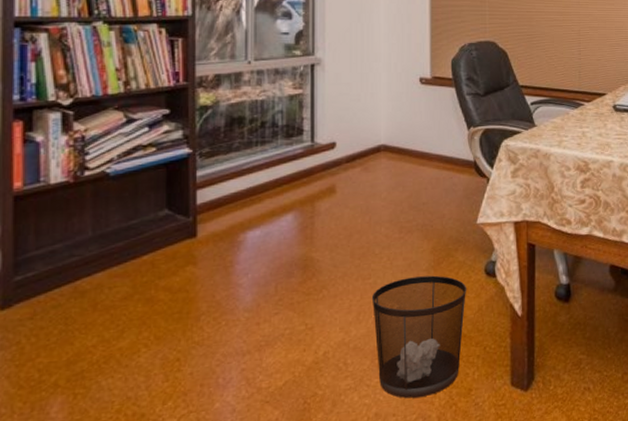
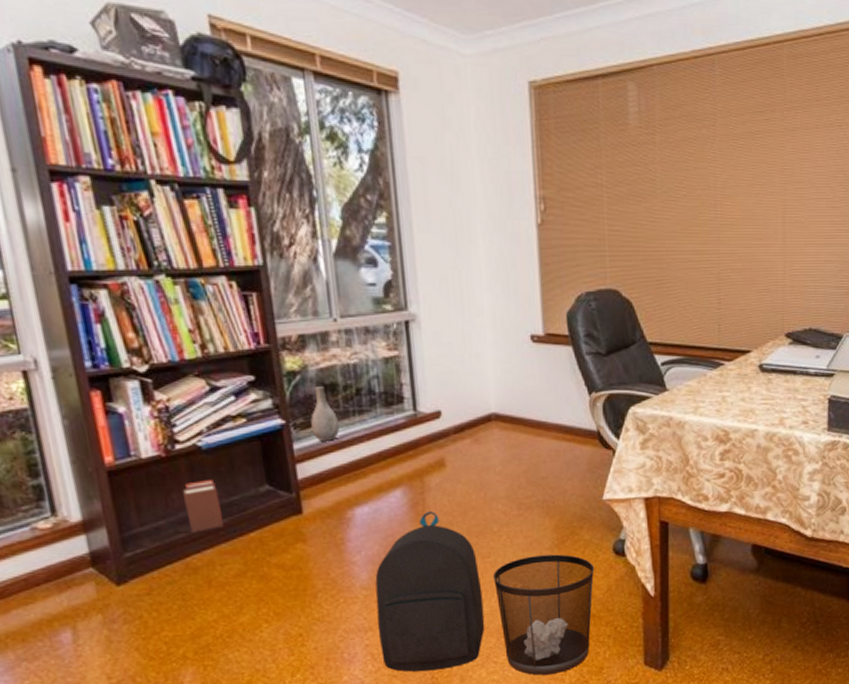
books: none [83,203,120,256] -> present [181,478,225,533]
vase: none [216,120,241,169] -> present [311,386,339,442]
backpack: none [256,235,361,397] -> present [375,511,485,672]

